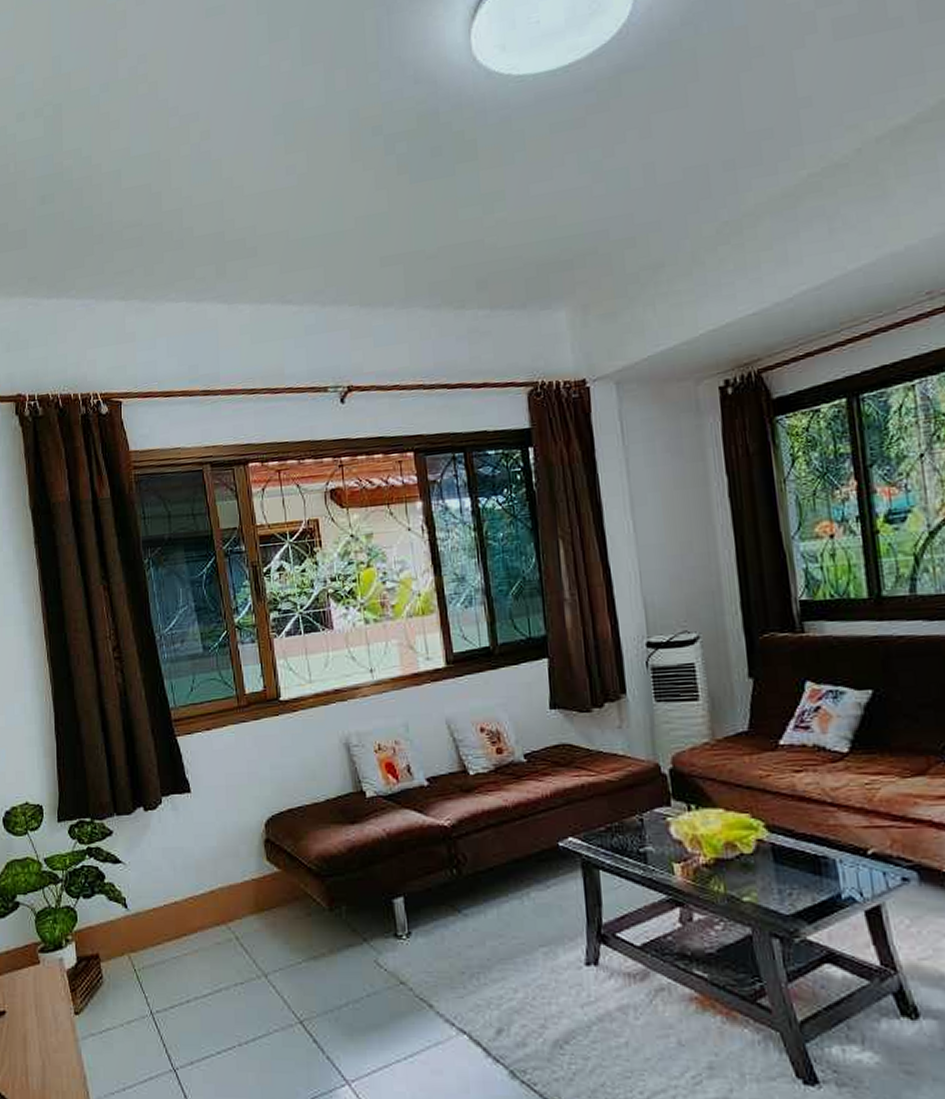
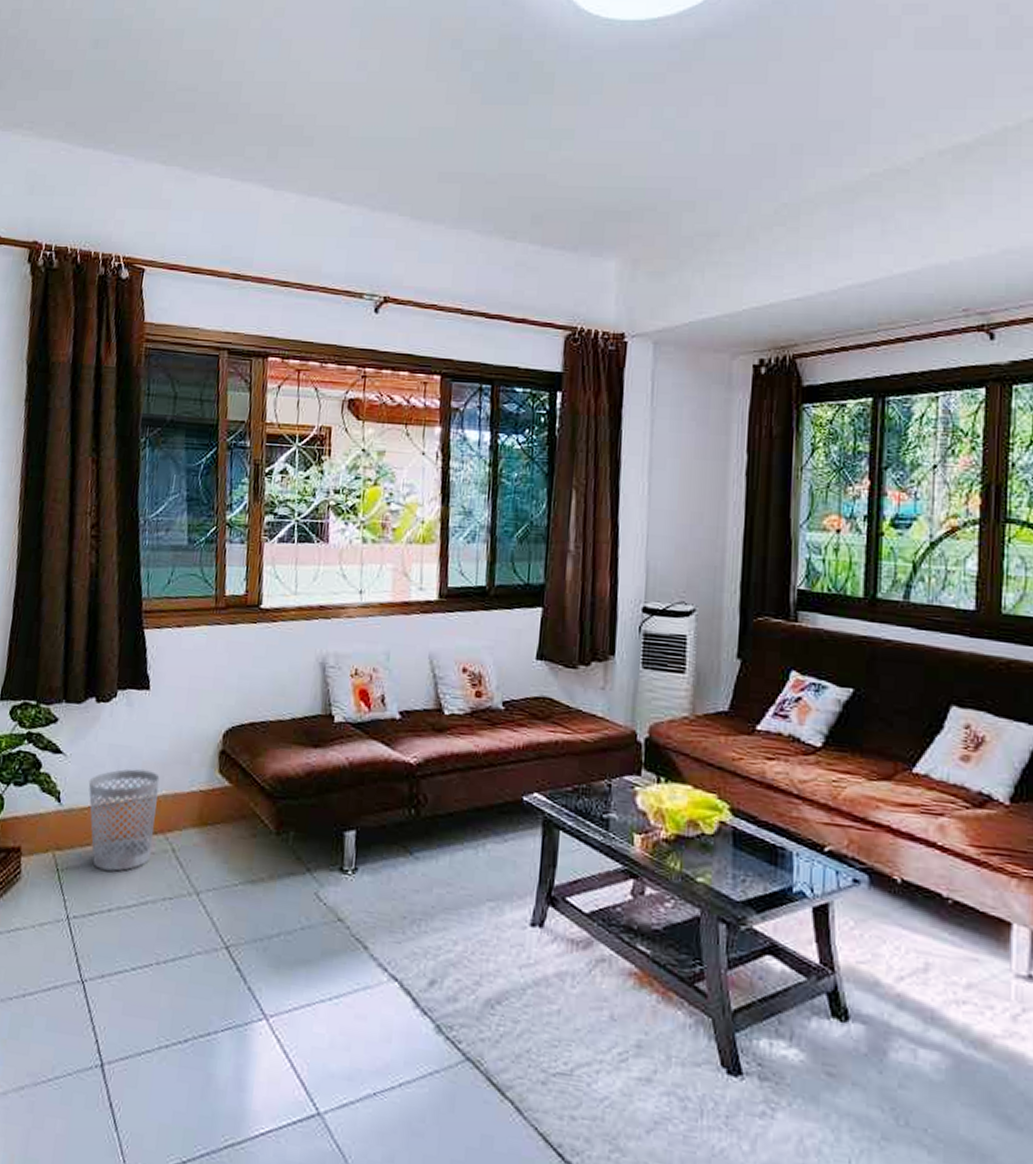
wastebasket: none [149,868,218,965] -> present [88,769,160,872]

